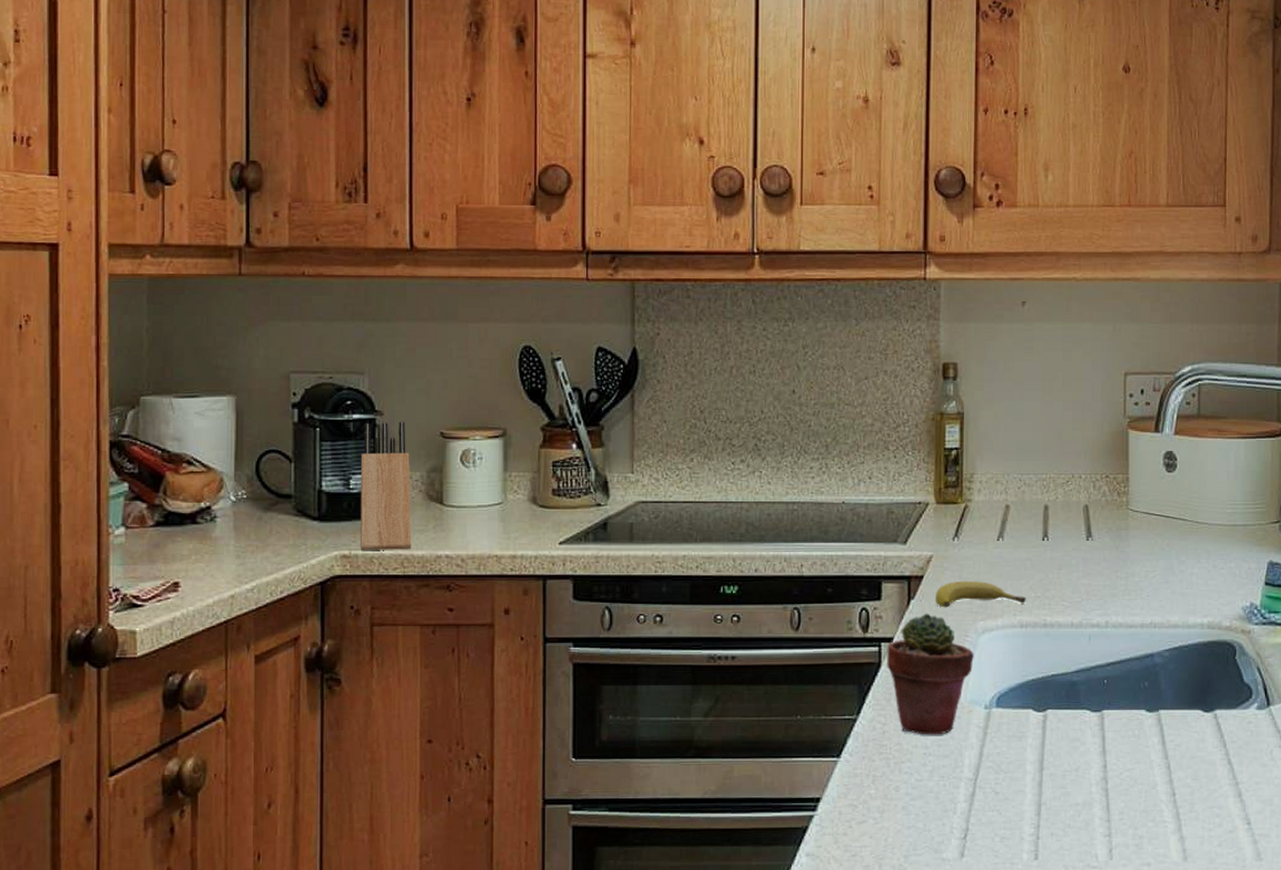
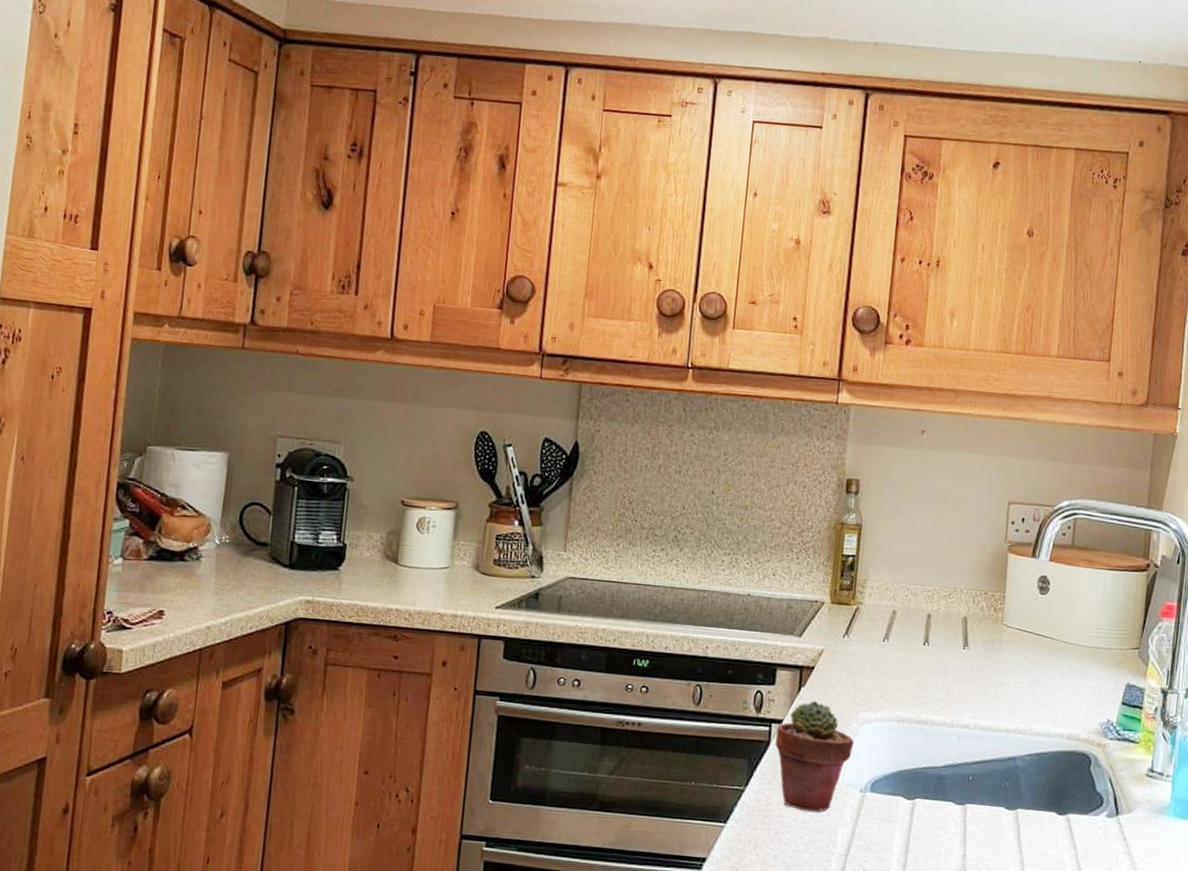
knife block: present [360,421,412,550] -> none [323,487,373,601]
fruit: present [935,581,1026,608] -> none [823,674,905,700]

